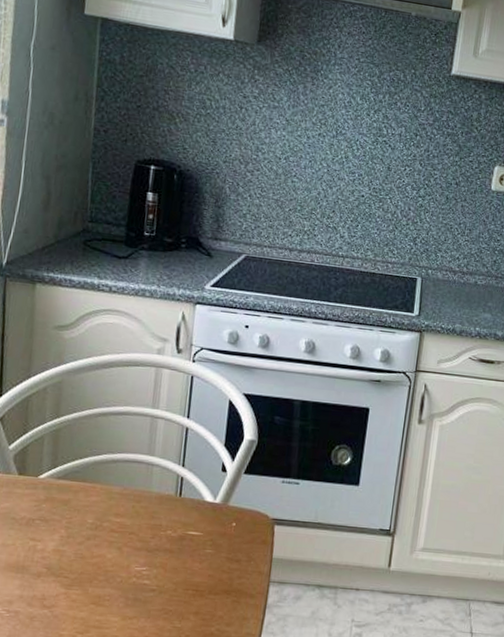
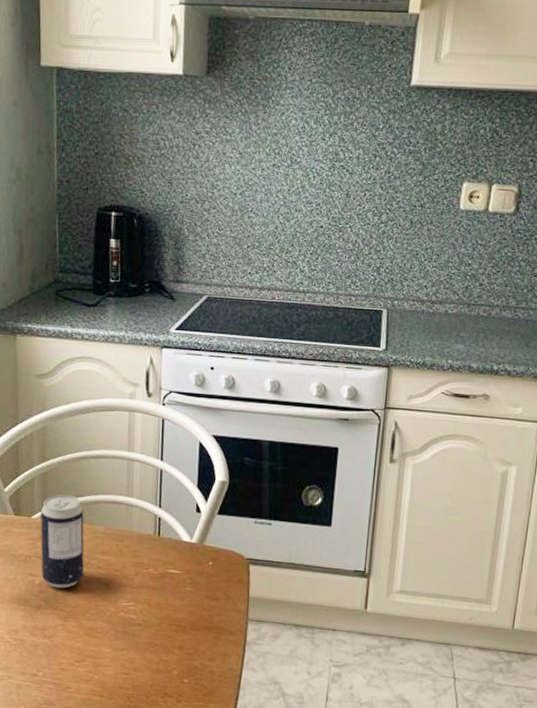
beverage can: none [45,452,99,554] -> present [40,494,84,589]

